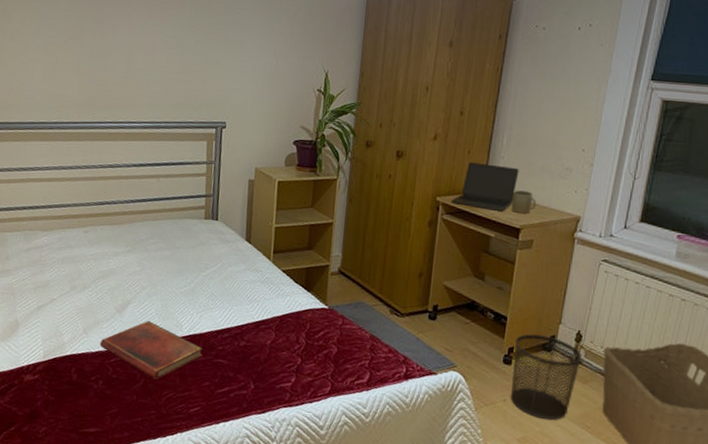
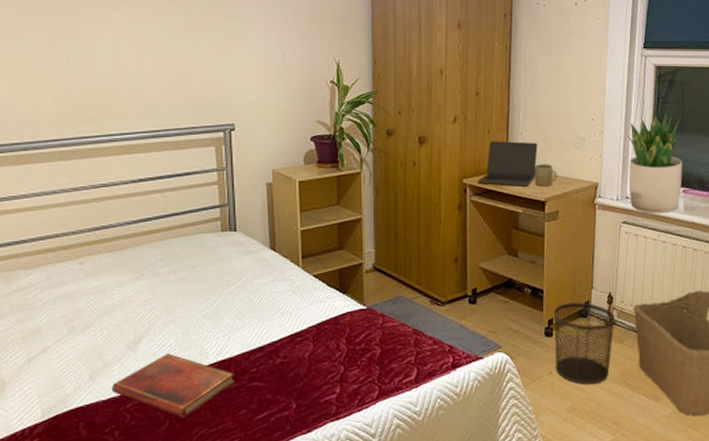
planter: none [614,151,686,258] -> present [628,113,683,214]

